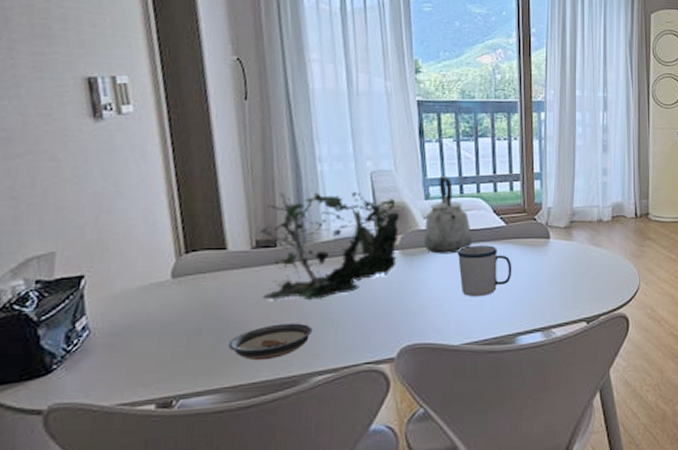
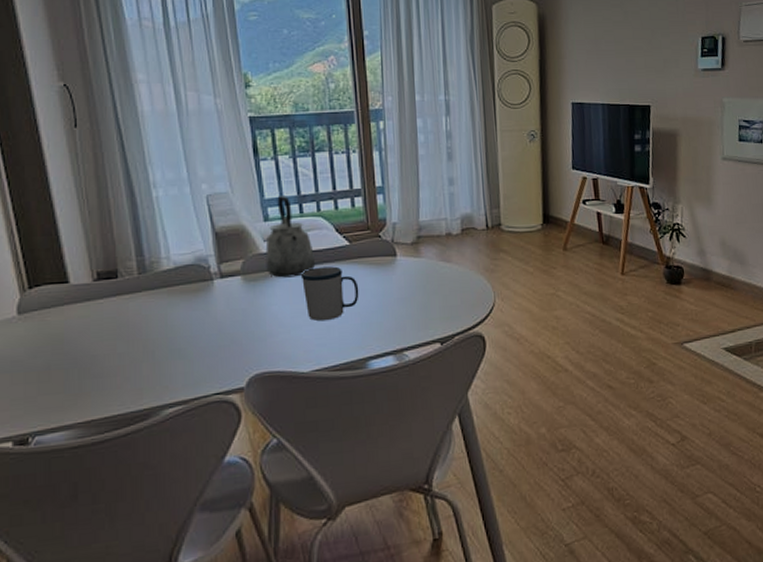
saucer: present [228,323,313,361] -> none [78,355,160,395]
plant: present [259,191,400,301] -> none [100,216,240,333]

